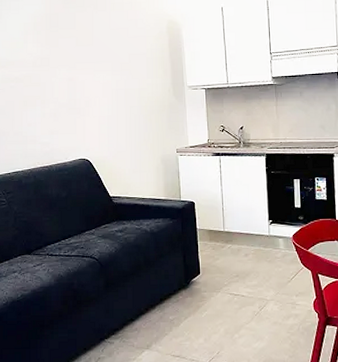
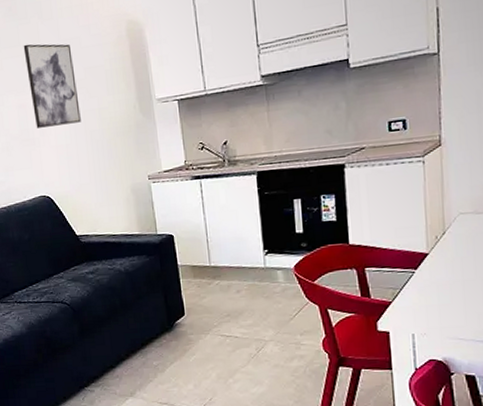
wall art: none [78,28,123,100] -> present [23,44,81,128]

